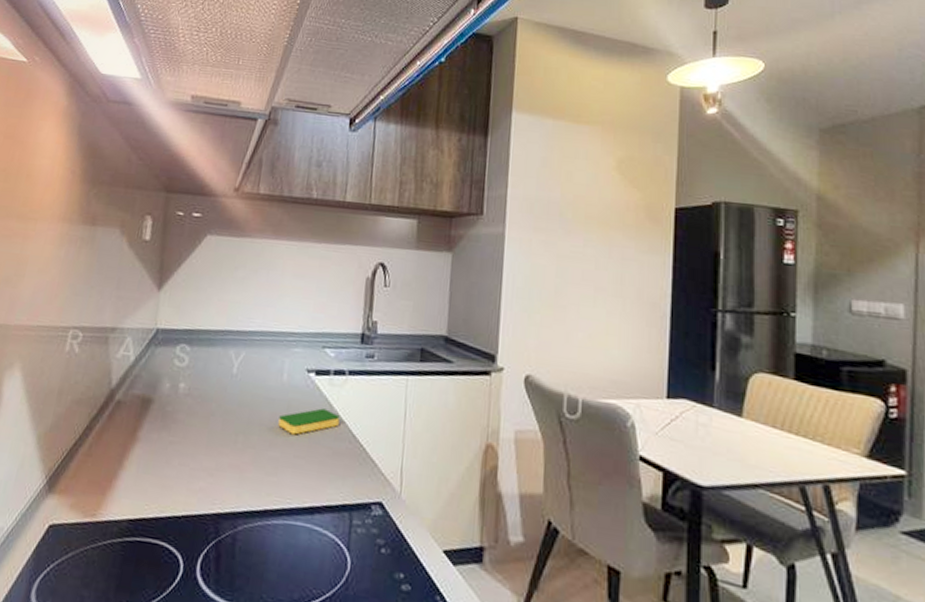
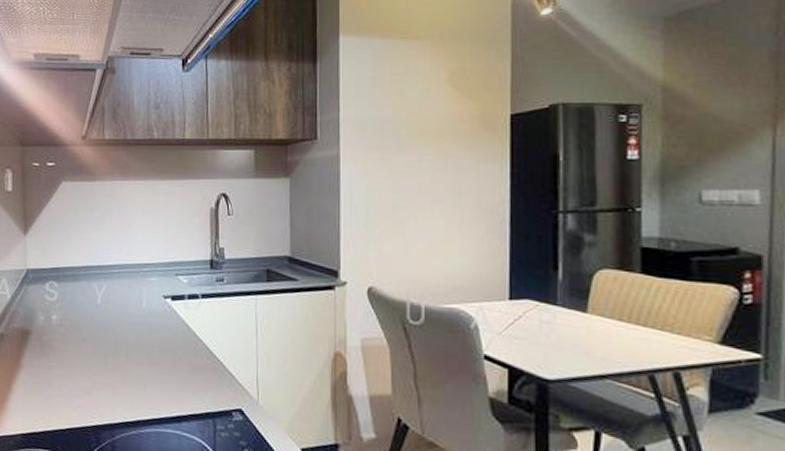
dish sponge: present [278,408,340,435] -> none [142,329,197,354]

